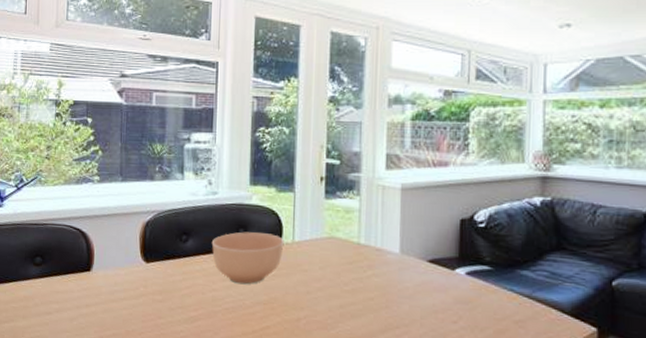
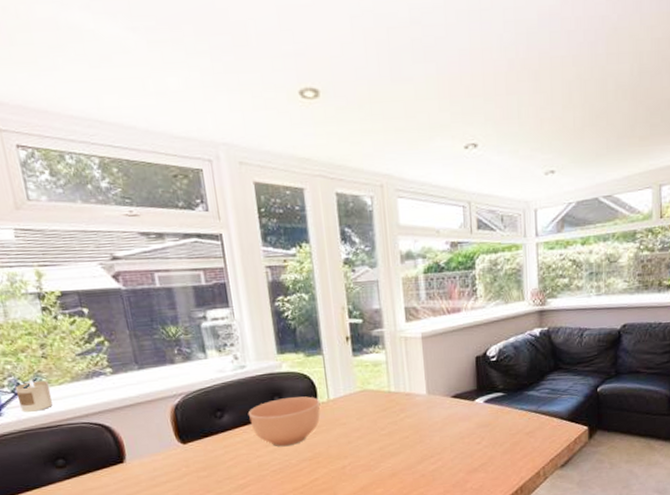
candle: none [18,177,46,208] -> present [15,380,53,412]

